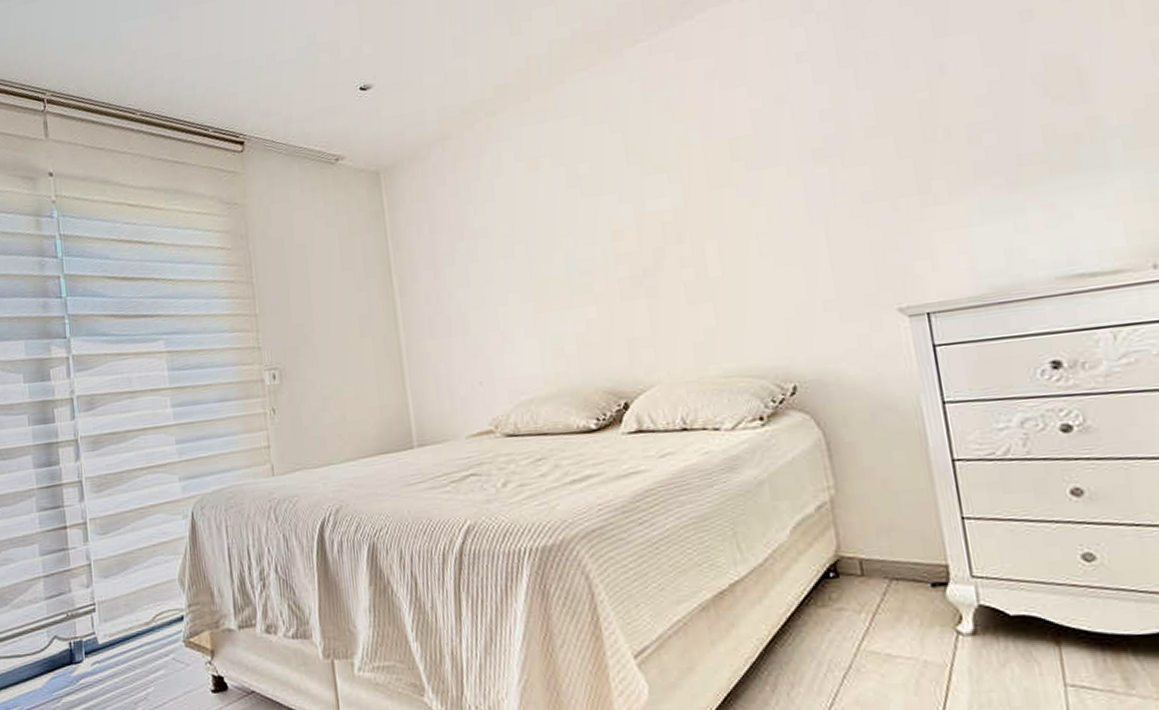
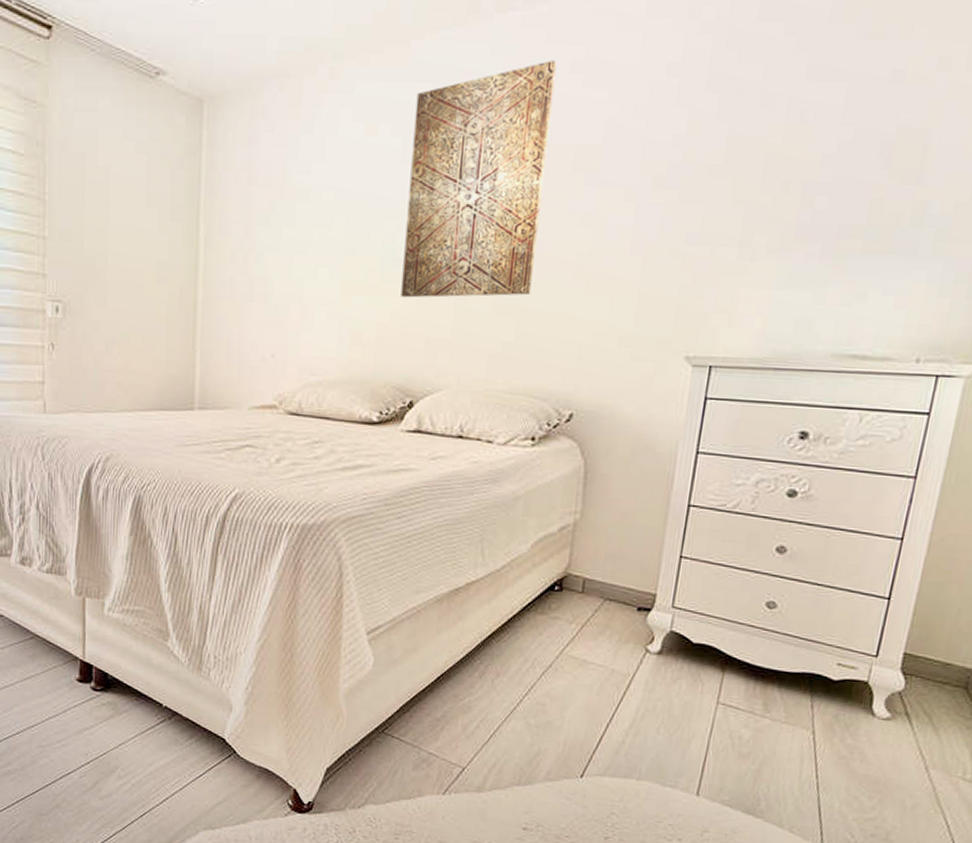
wall art: none [568,74,721,306] -> present [401,60,557,298]

